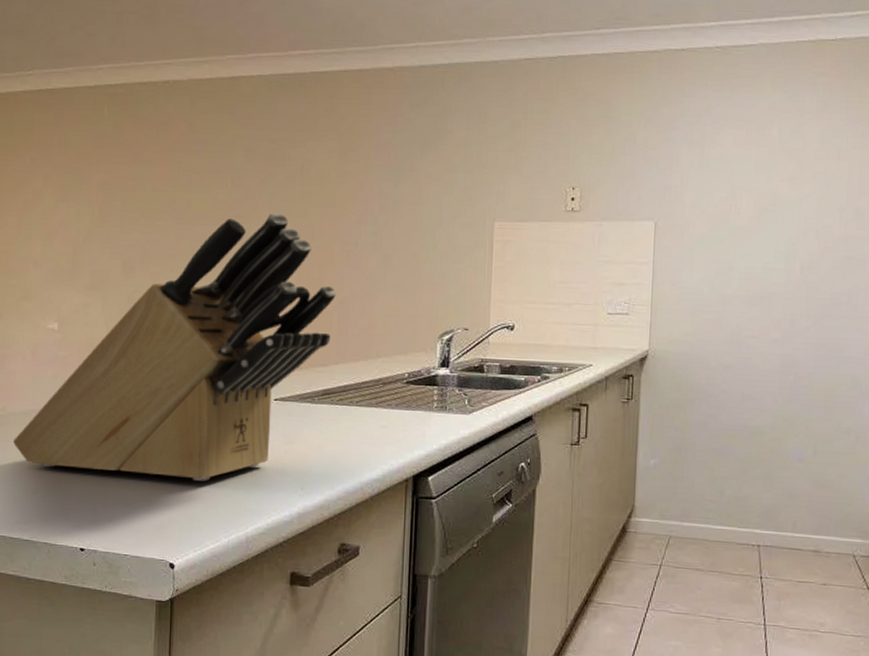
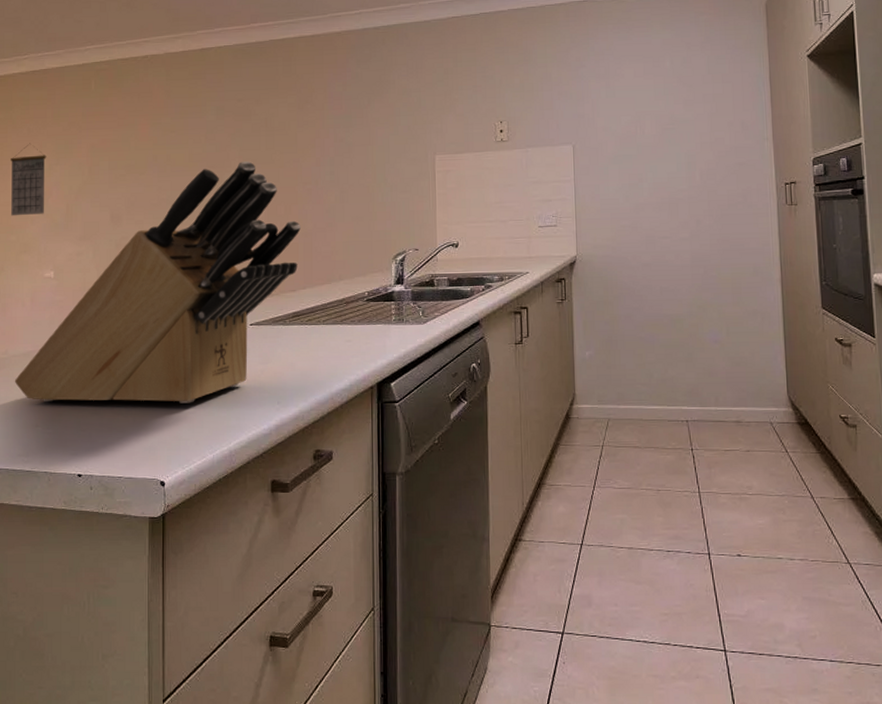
calendar: none [11,174,52,258] -> present [11,143,47,216]

